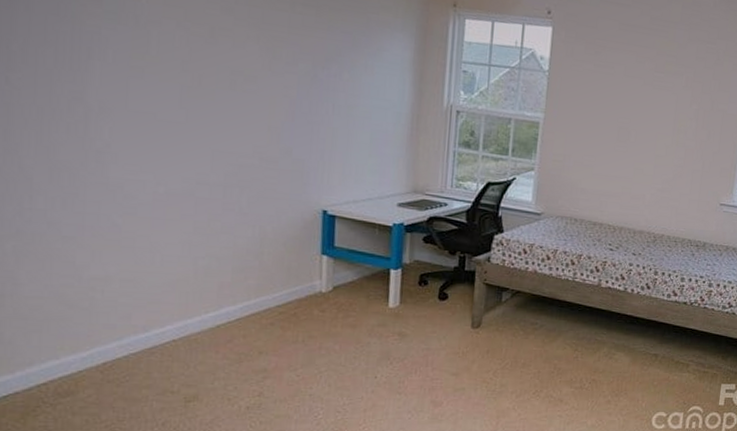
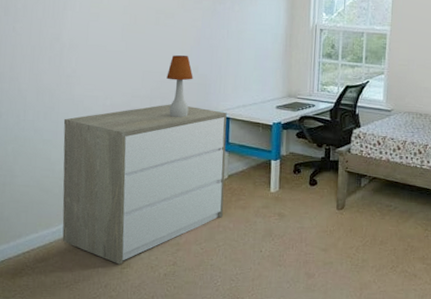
dresser: none [93,195,332,397] -> present [62,104,227,265]
table lamp: none [247,132,285,213] -> present [166,55,193,118]

